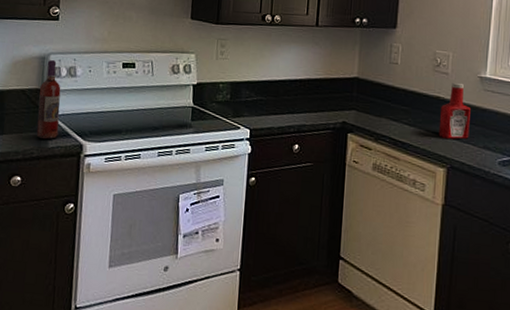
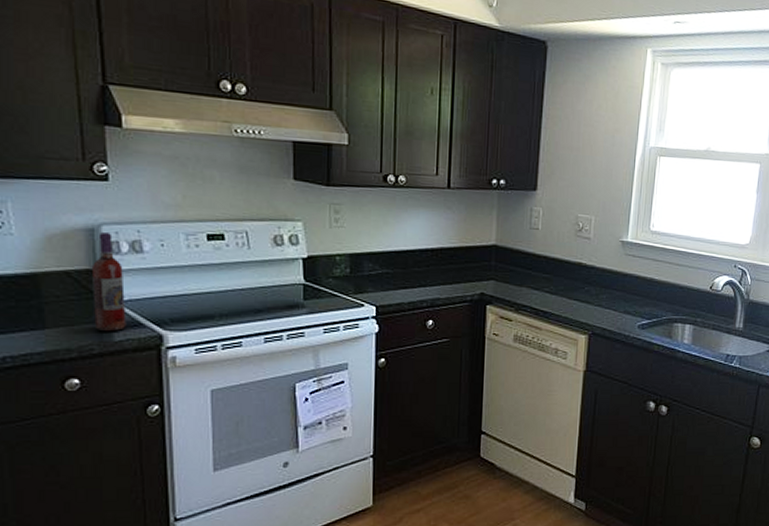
ketchup bottle: present [438,82,471,139] -> none [580,247,612,305]

